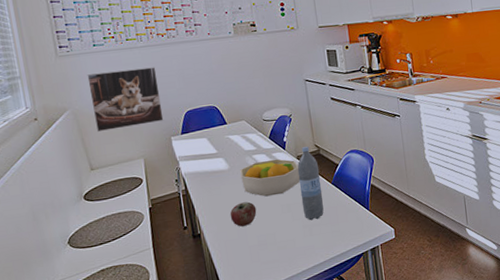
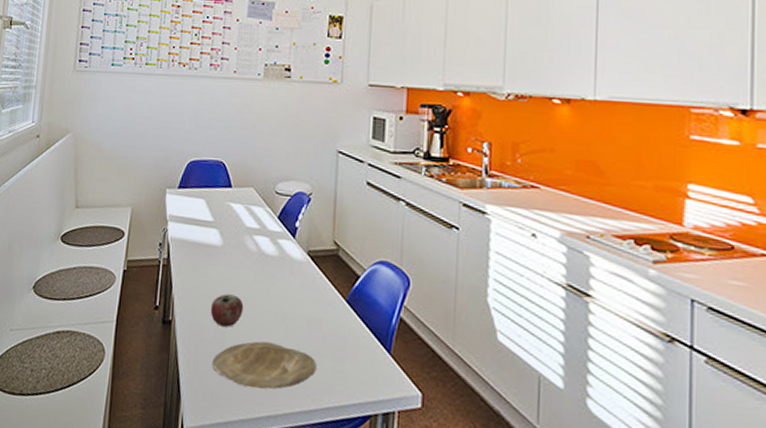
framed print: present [87,67,164,133] -> none [92,96,169,168]
fruit bowl: present [240,159,300,197] -> none [233,245,308,298]
plate: none [240,226,320,263] -> present [212,341,317,390]
water bottle: present [297,147,324,221] -> none [301,240,334,347]

